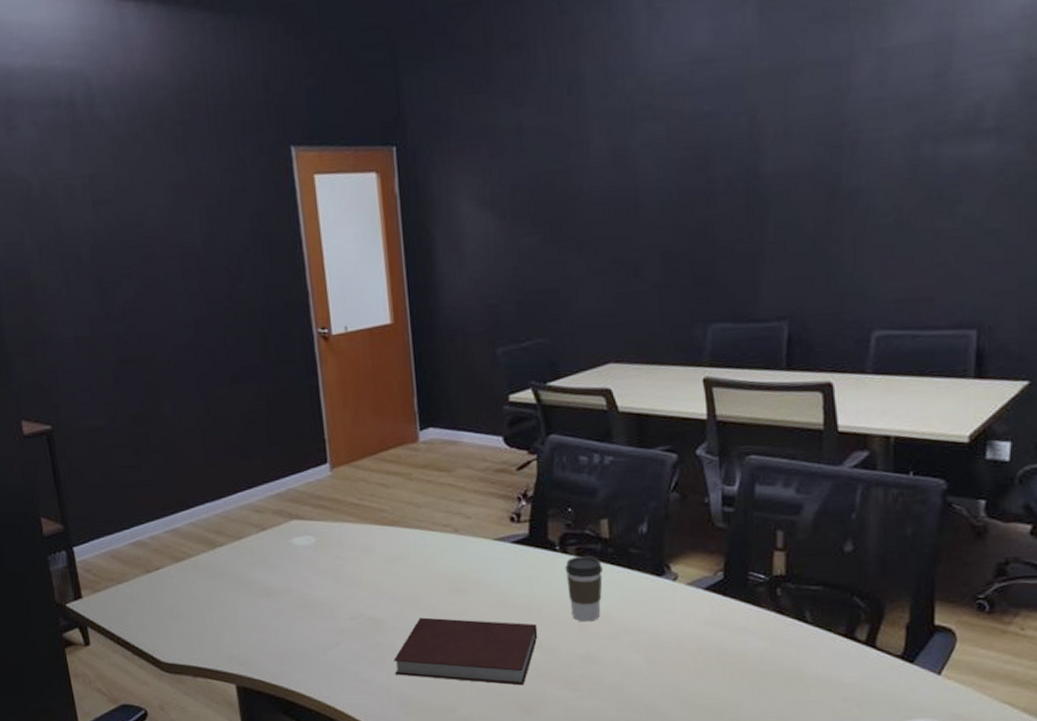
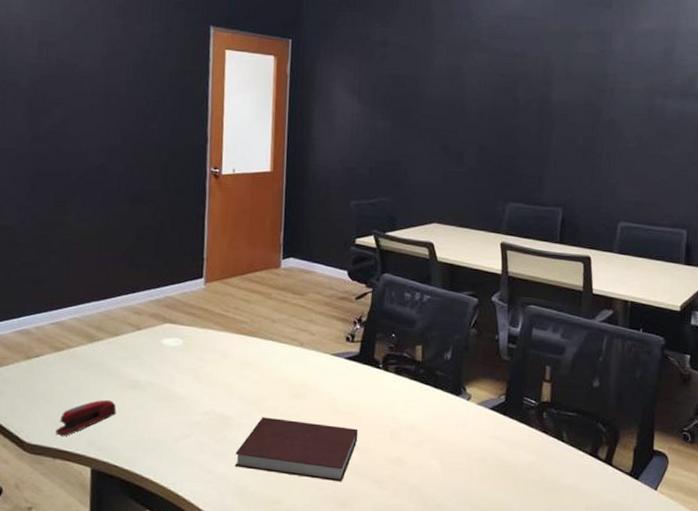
stapler: none [191,610,254,654] -> present [55,399,117,437]
coffee cup: present [565,556,604,622] -> none [385,374,415,430]

